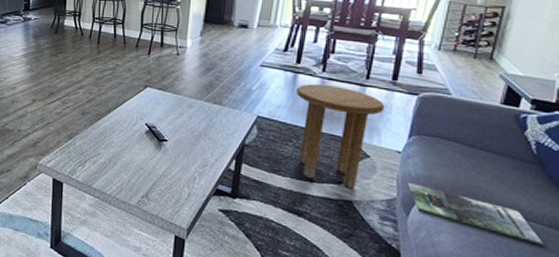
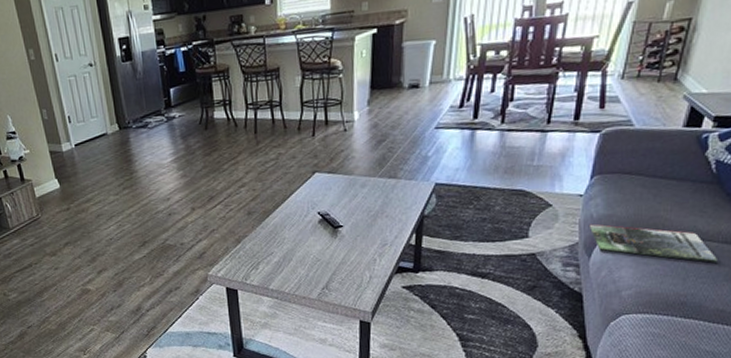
side table: present [297,84,384,189] -> none [475,136,565,241]

